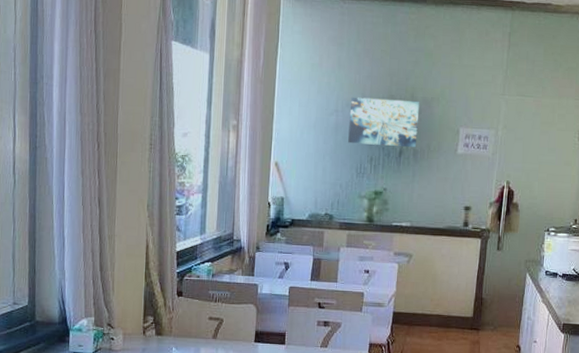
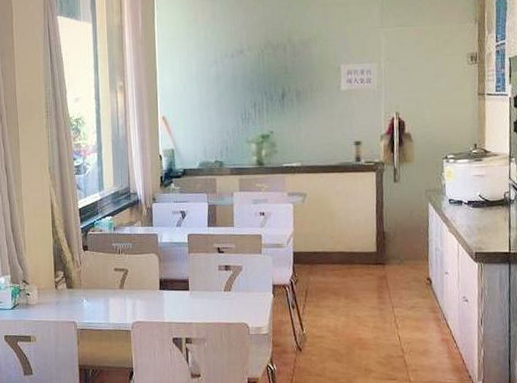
wall art: present [348,97,420,148] -> none [229,43,299,92]

